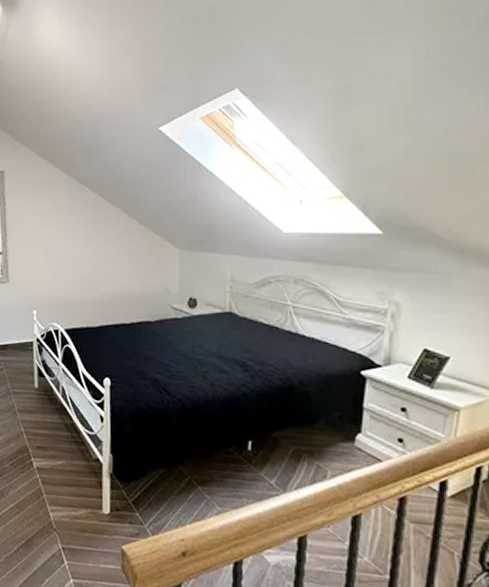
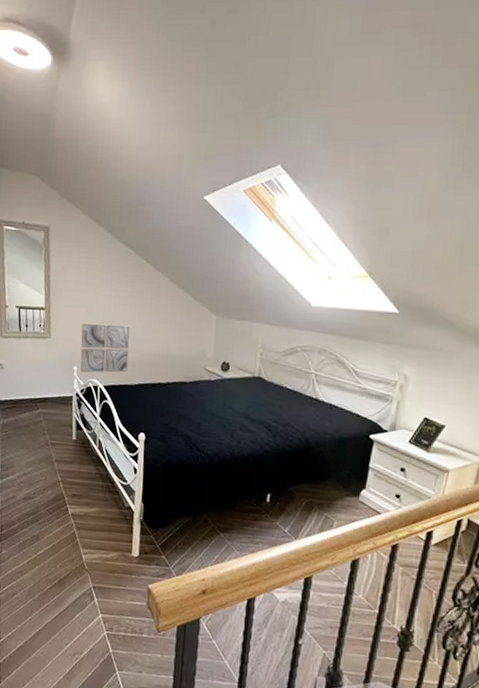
wall art: none [39,265,90,317] -> present [80,323,130,373]

